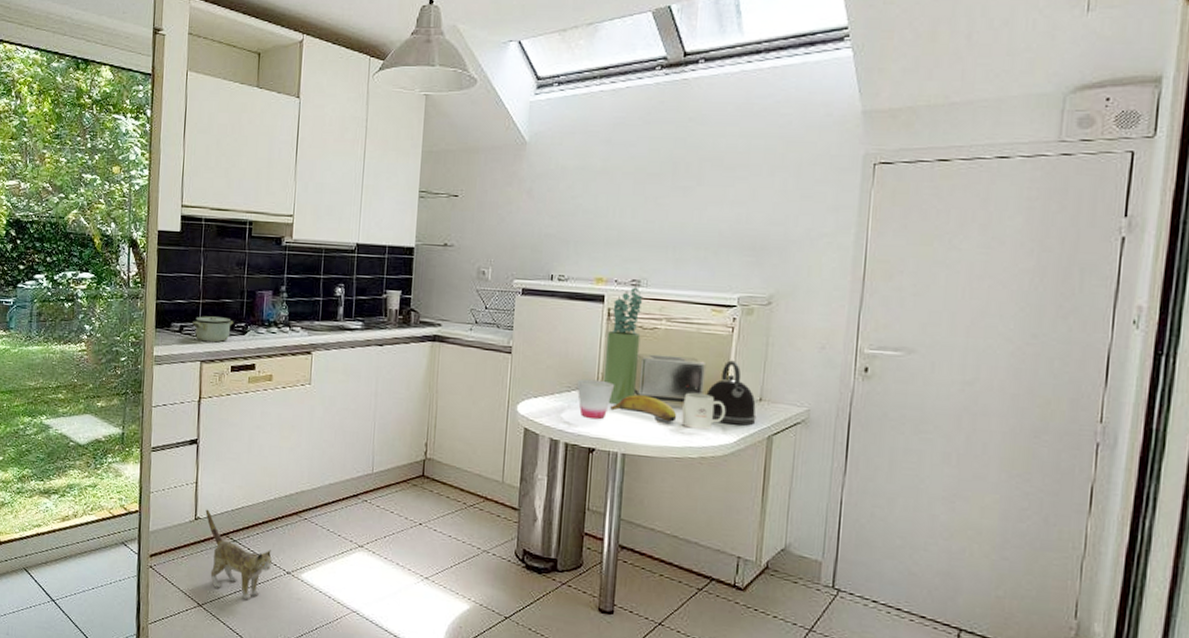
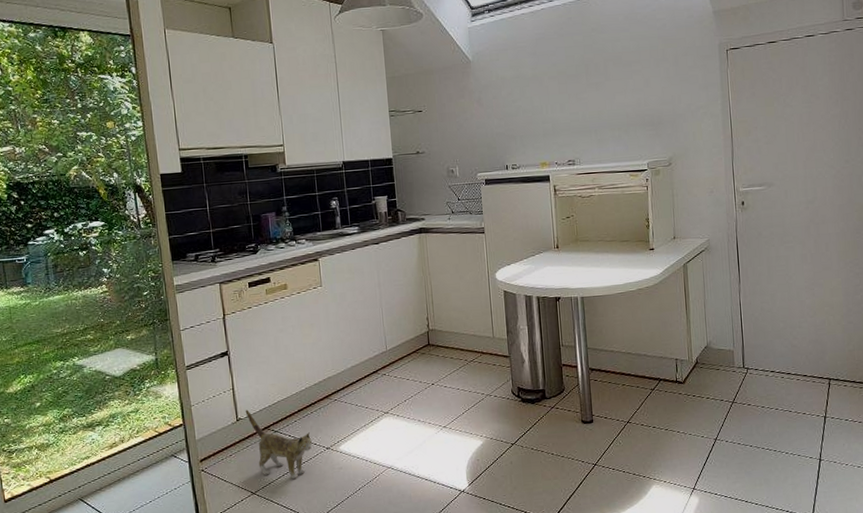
cooking pot: present [191,316,234,343] -> none [205,241,245,266]
cup: present [577,378,615,420] -> none [539,242,568,275]
vase: present [603,283,644,405] -> none [555,162,584,261]
fruit: present [610,395,677,422] -> none [567,249,617,267]
toaster: present [633,353,707,404] -> none [581,214,633,252]
mug: present [681,392,726,430] -> none [619,240,652,269]
kettle: present [706,360,757,426] -> none [635,211,674,261]

